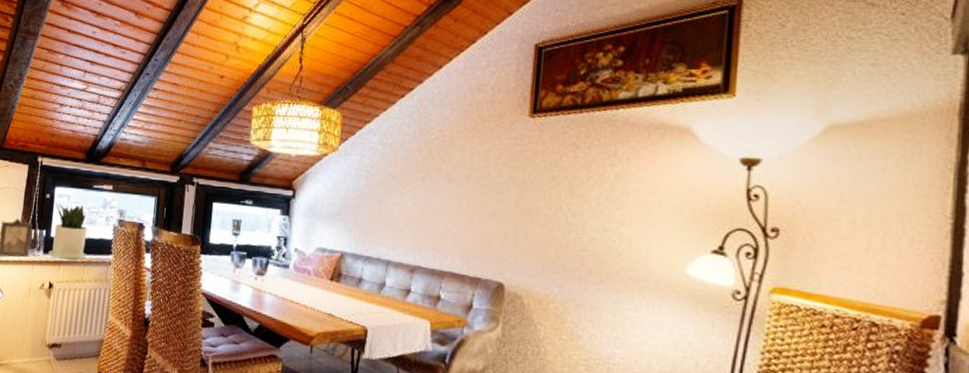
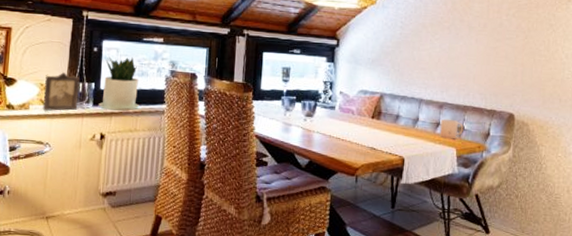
mug: none [410,285,440,311] -> present [439,118,464,140]

